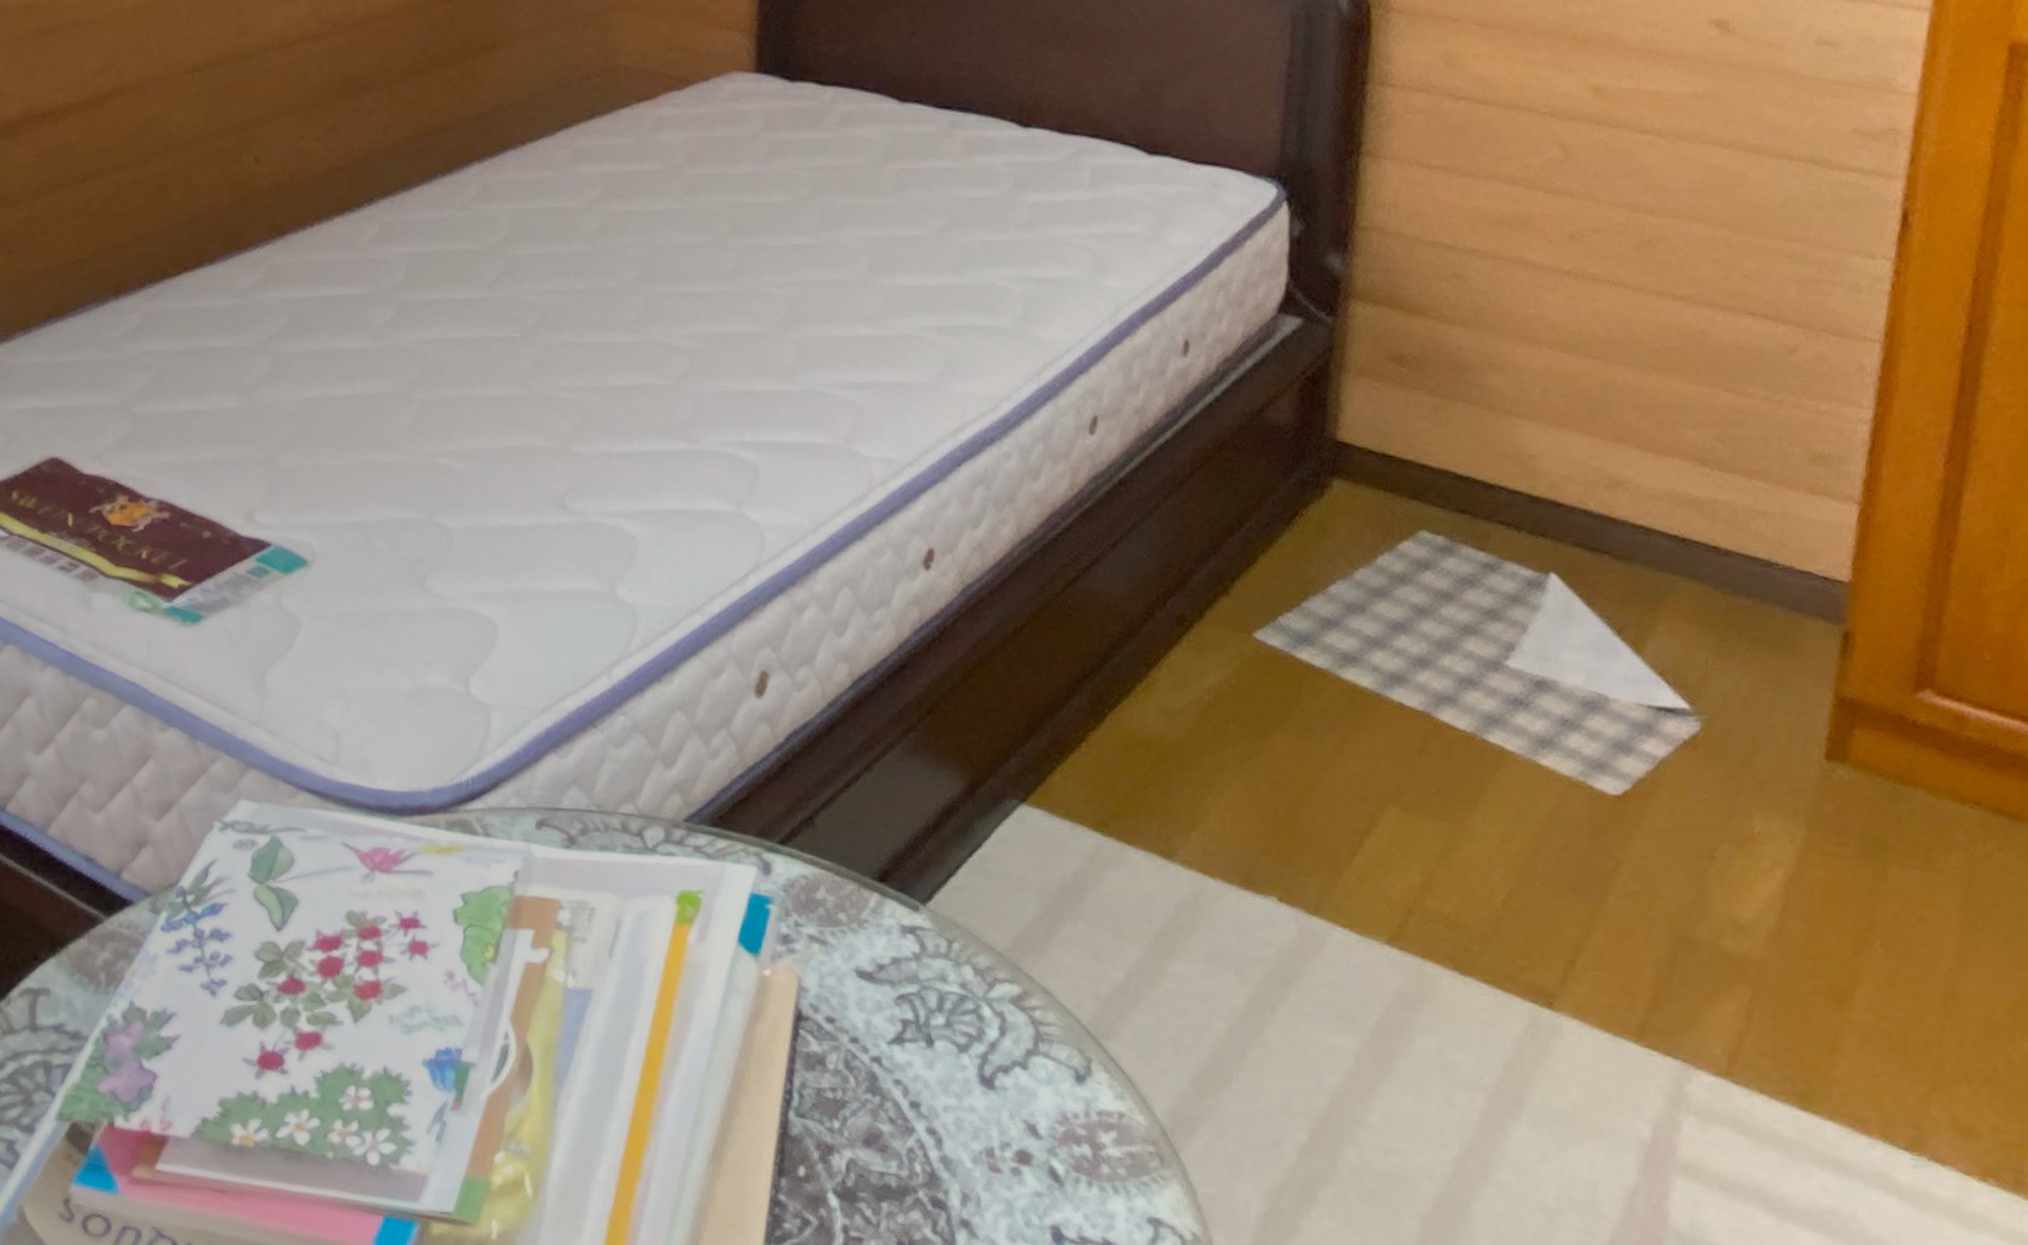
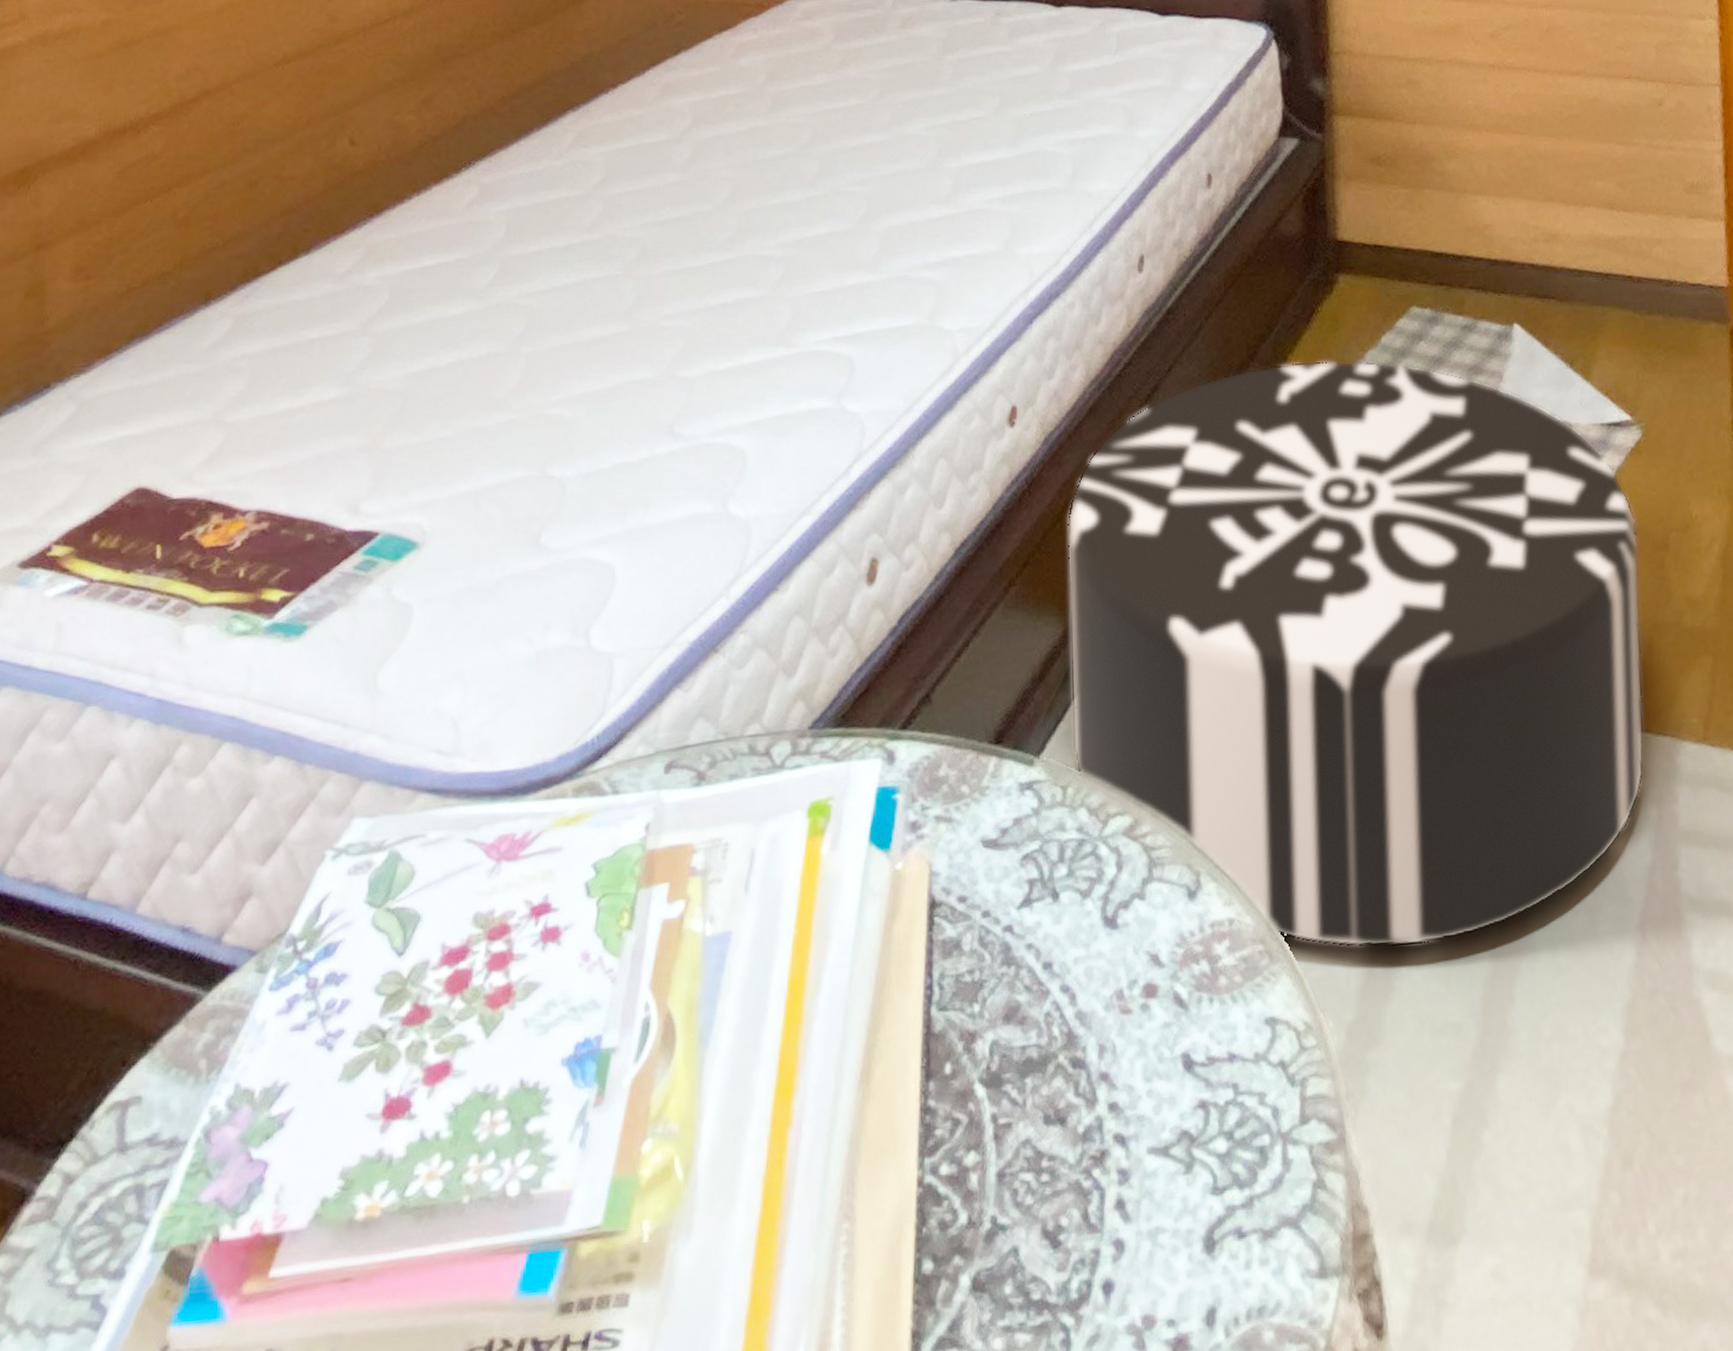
pouf: none [962,561,1678,1200] -> present [1068,360,1645,948]

